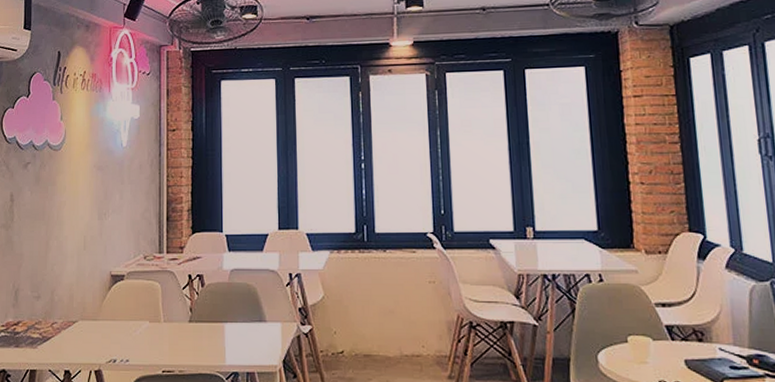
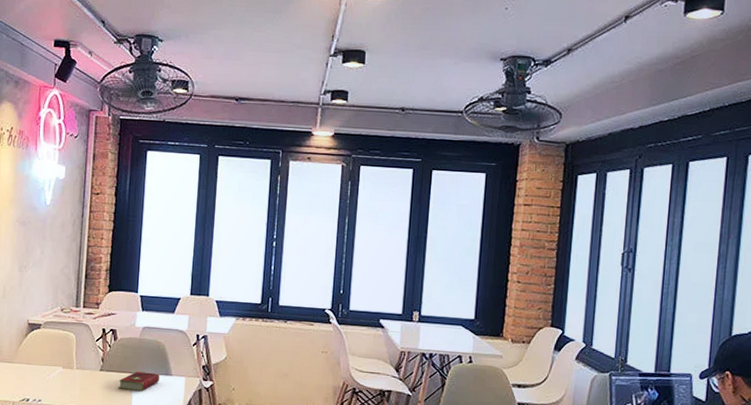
hardcover book: none [210,320,253,343] -> present [119,371,159,392]

